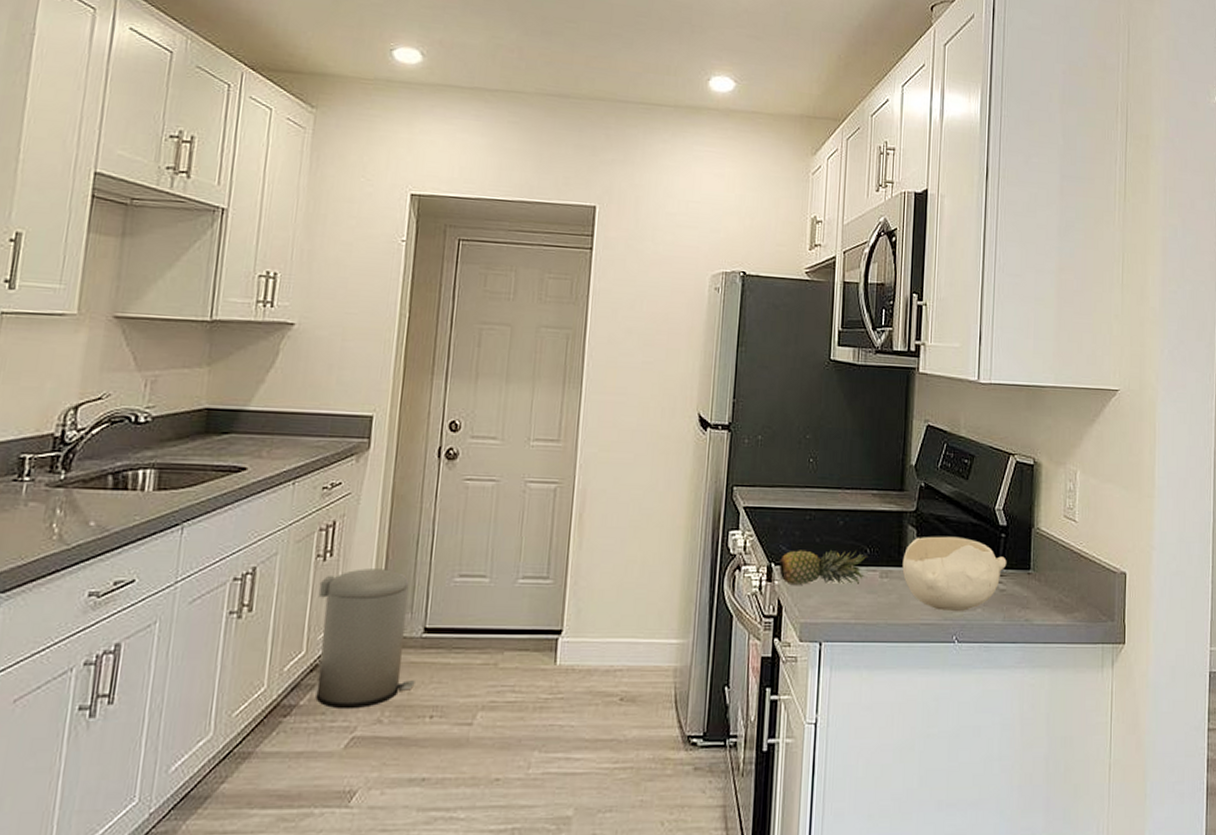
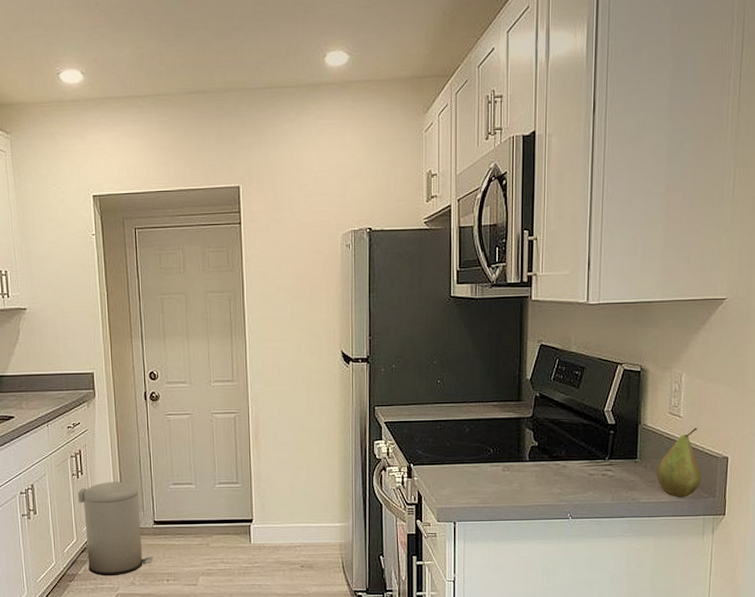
fruit: present [779,549,867,585] -> none [418,451,491,479]
bowl: present [902,536,1007,611] -> none [521,435,615,495]
fruit: none [1051,535,1099,619] -> present [656,427,701,497]

